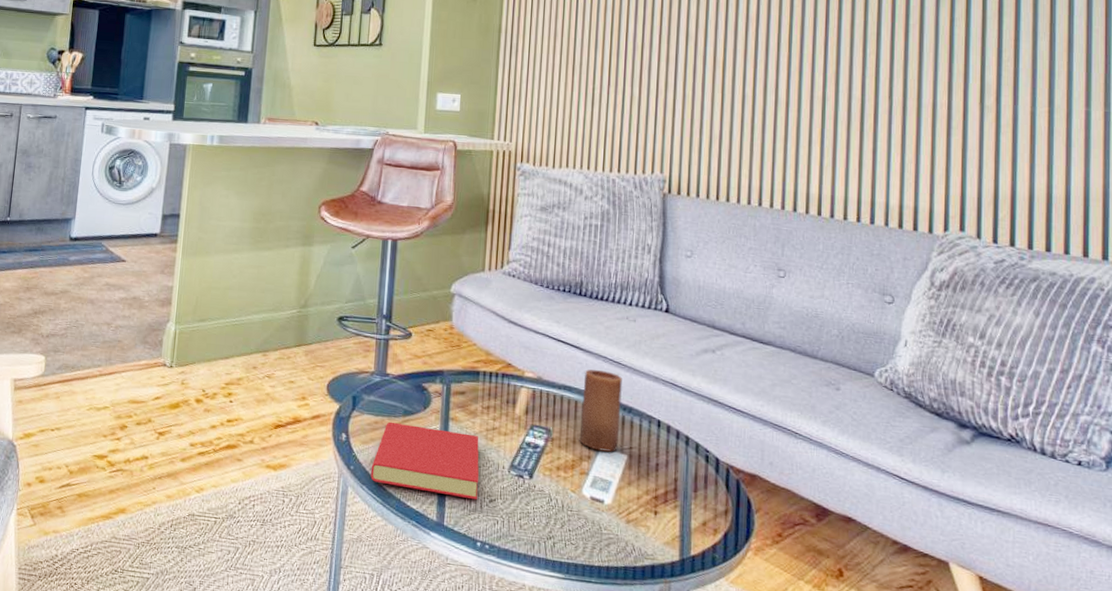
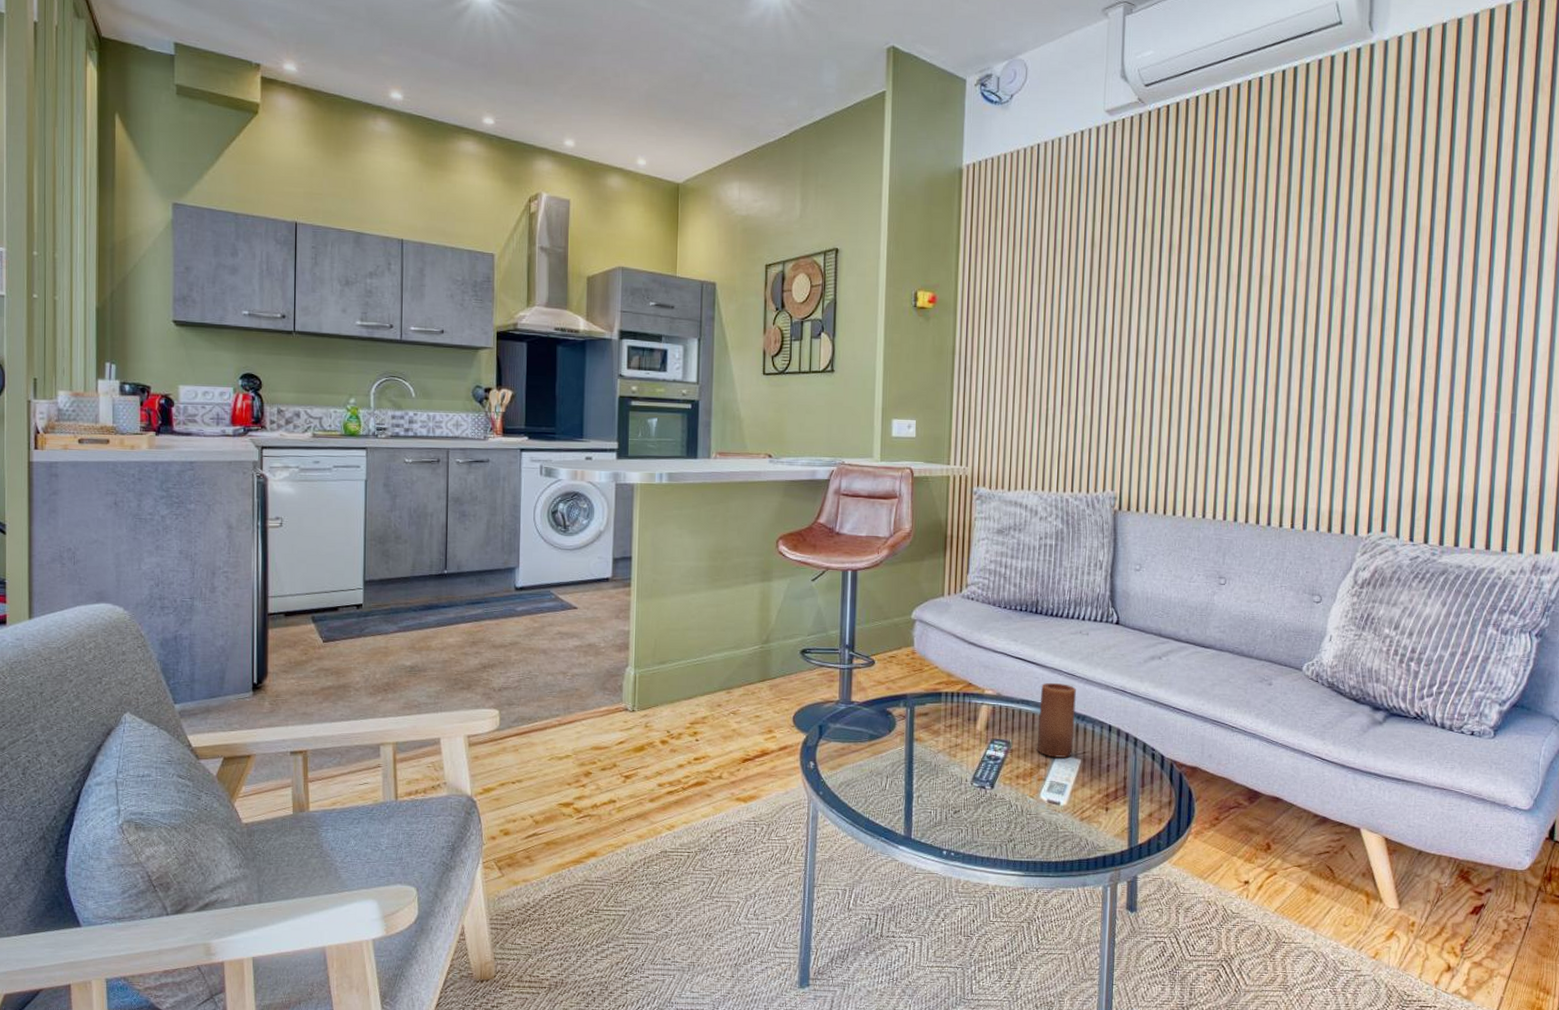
book: present [370,421,479,500] -> none [839,747,944,813]

